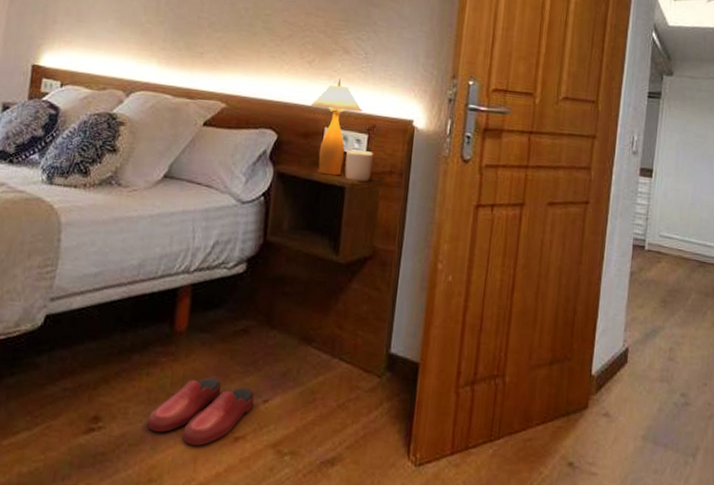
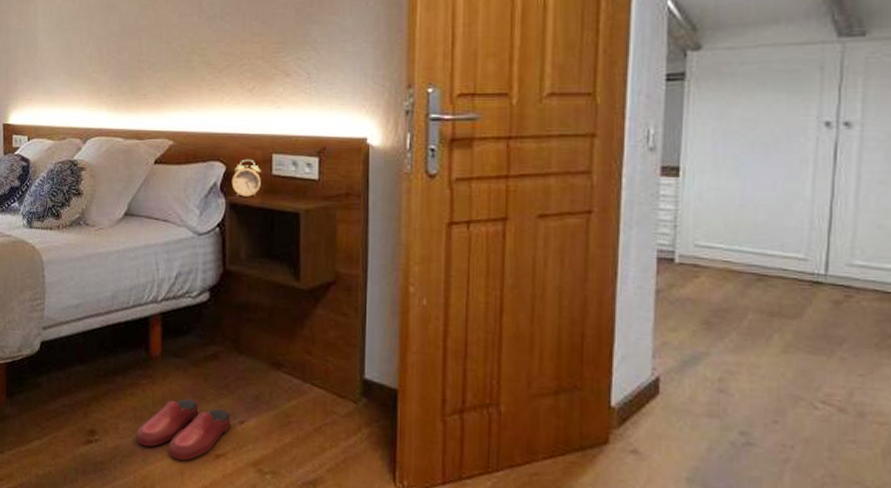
alarm clock: none [281,130,312,168] -> present [231,160,261,198]
table lamp: present [310,78,363,176] -> none [255,103,311,202]
mug: present [344,149,374,182] -> none [297,174,327,206]

